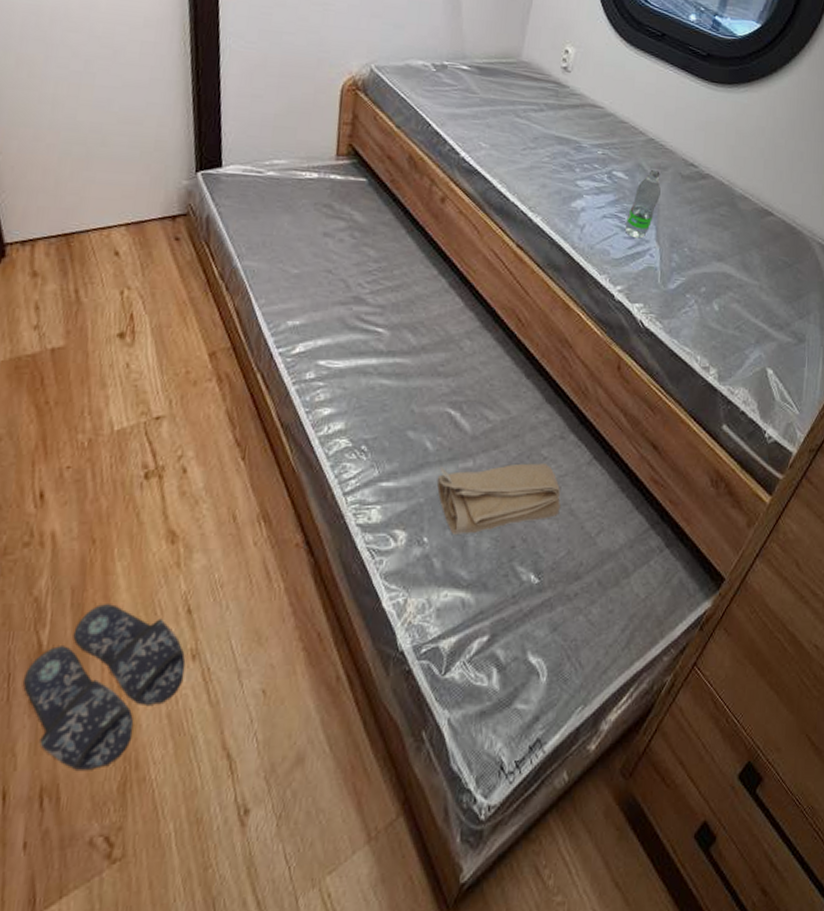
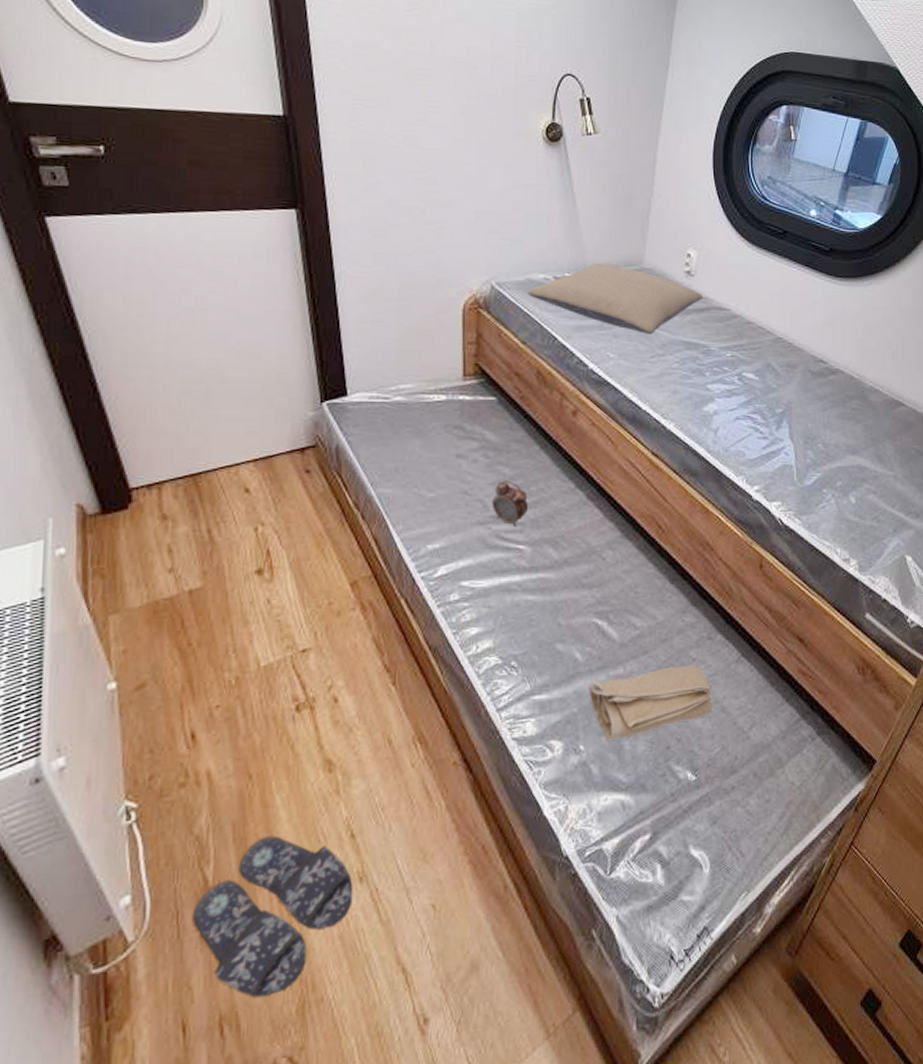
alarm clock: none [355,261,391,309] -> present [492,480,528,526]
pillow: none [405,52,579,128] -> present [528,262,704,335]
bottle: present [624,170,661,239] -> none [758,369,791,438]

